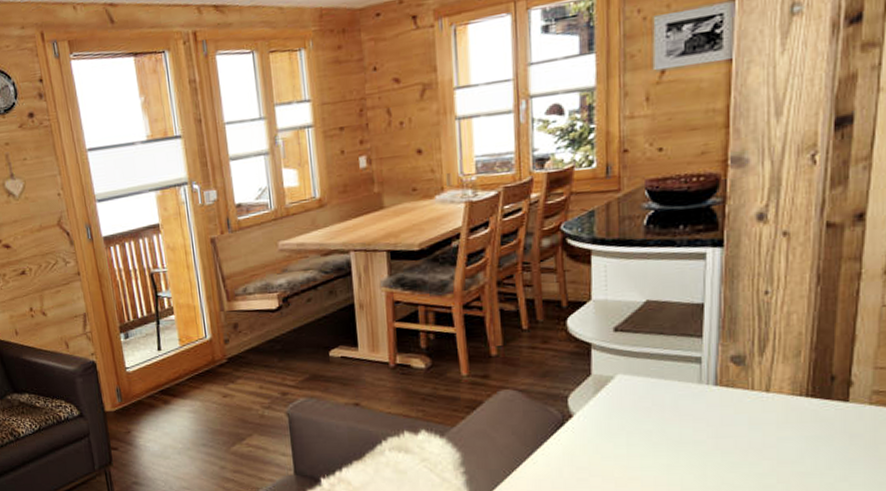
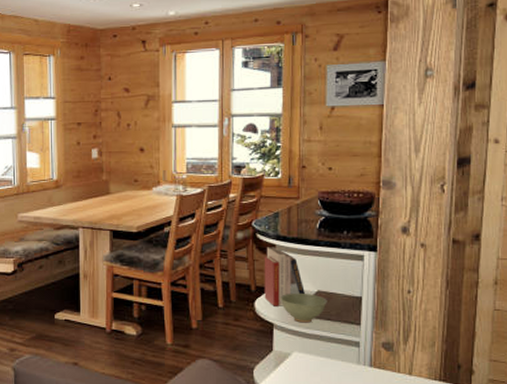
books: none [577,253,630,323] -> present [264,247,305,306]
bowl: none [598,304,659,340] -> present [280,292,327,323]

